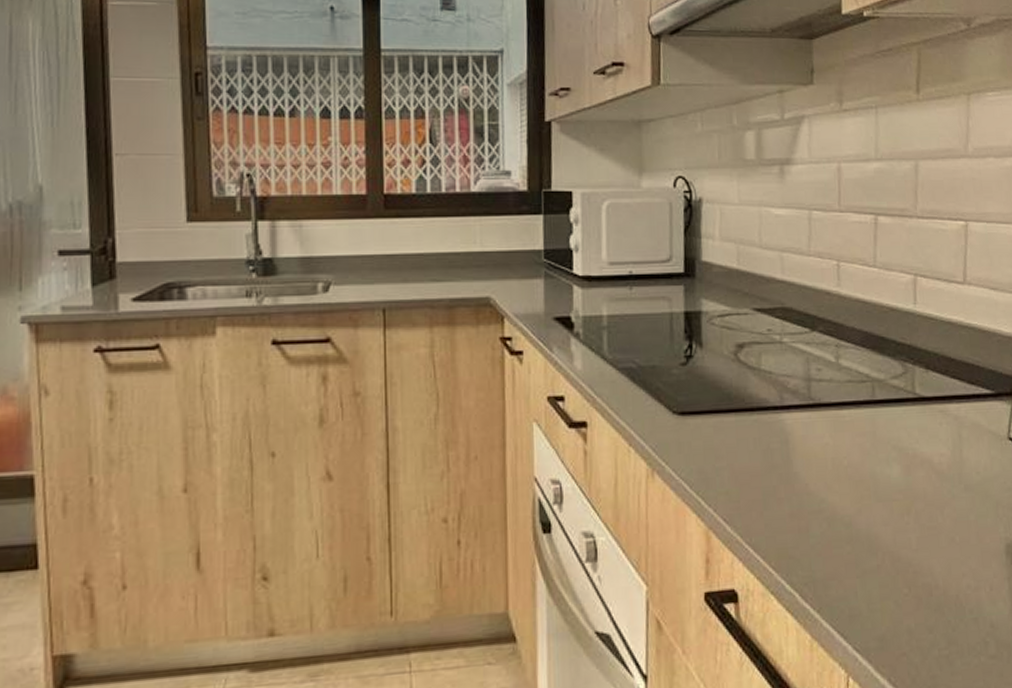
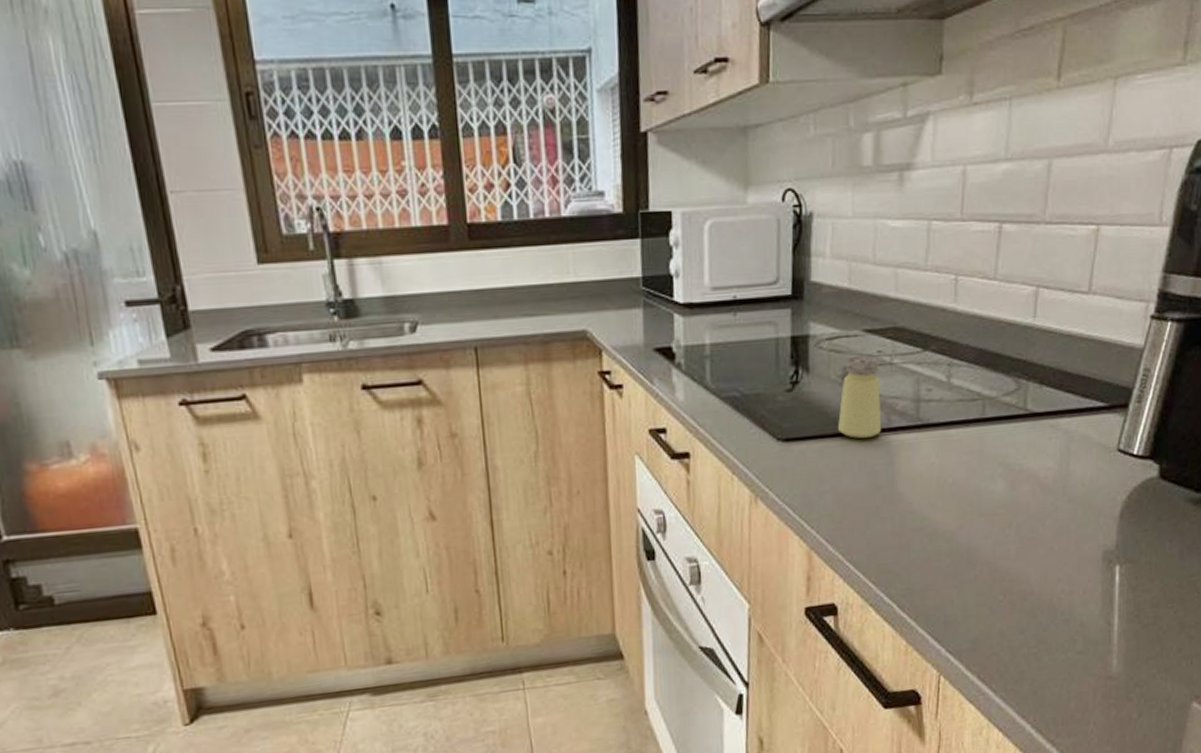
saltshaker: none [732,332,774,416] -> present [838,355,881,439]

